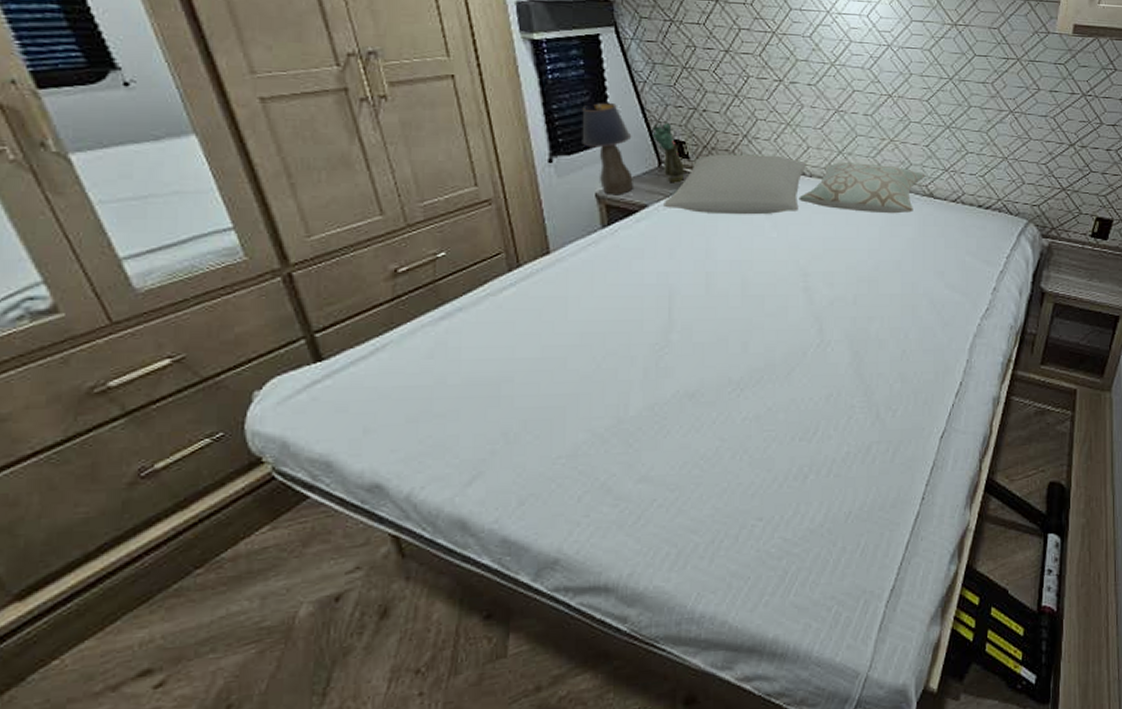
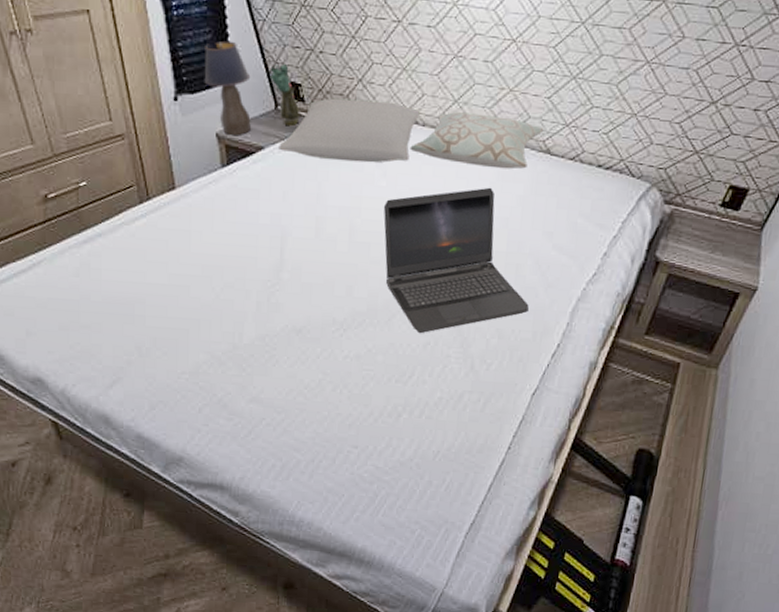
laptop computer: none [775,232,928,386] -> present [383,187,529,334]

